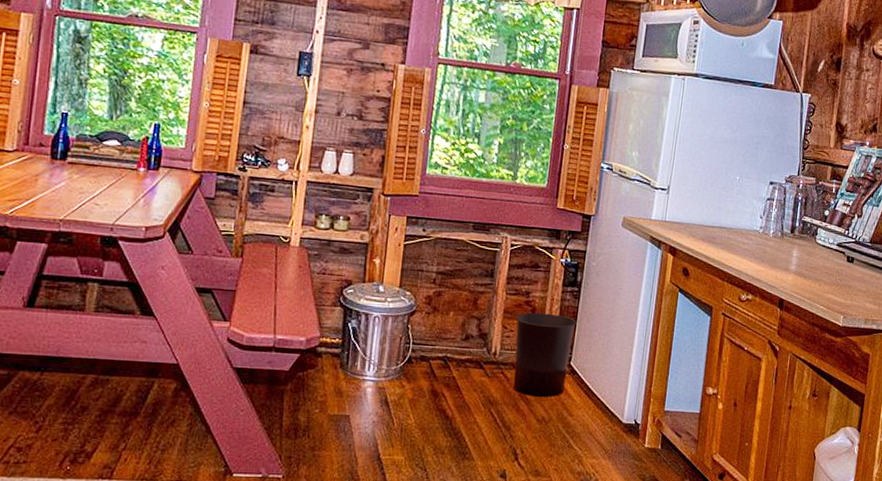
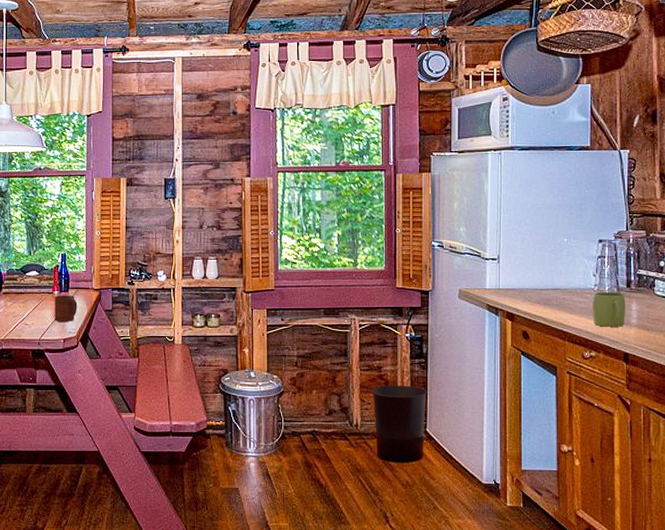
cup: none [136,173,170,207] -> present [54,295,78,322]
mug: none [754,235,788,272] -> present [593,292,626,327]

